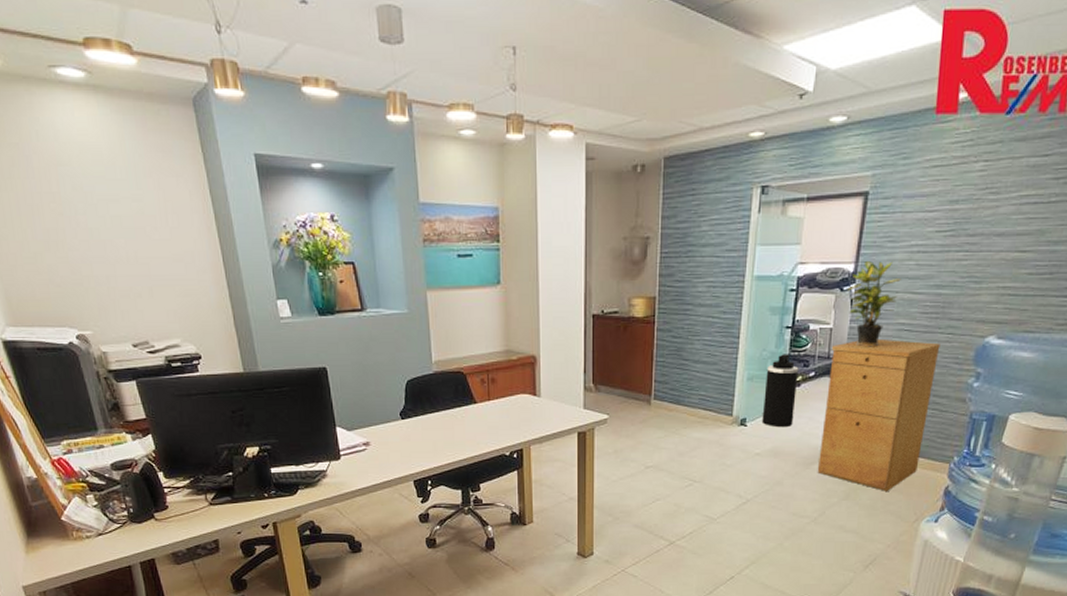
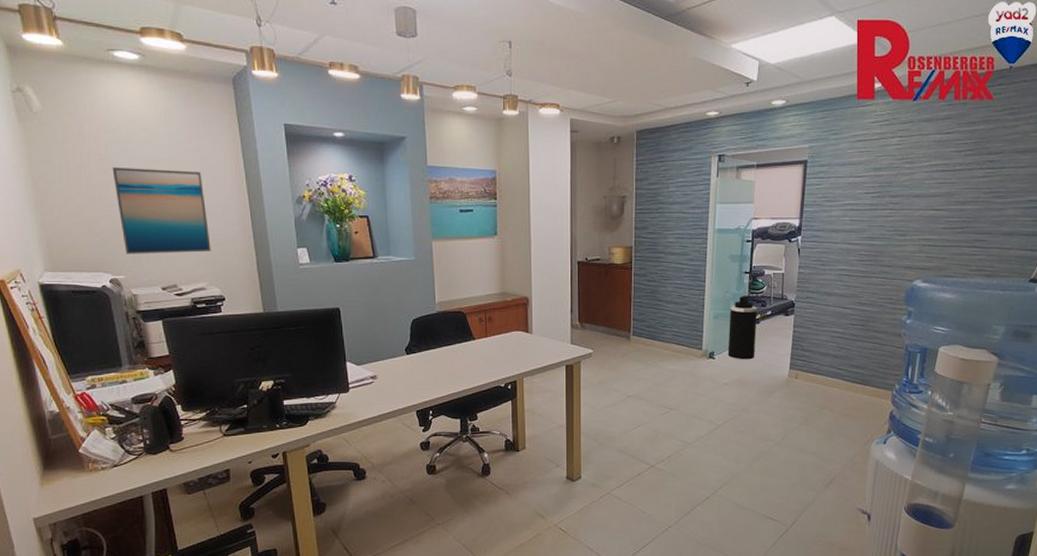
wall art: none [67,206,182,307] -> present [112,167,211,254]
filing cabinet: present [817,338,940,491] -> none [778,282,876,416]
potted plant: present [846,260,901,347] -> none [793,216,839,290]

